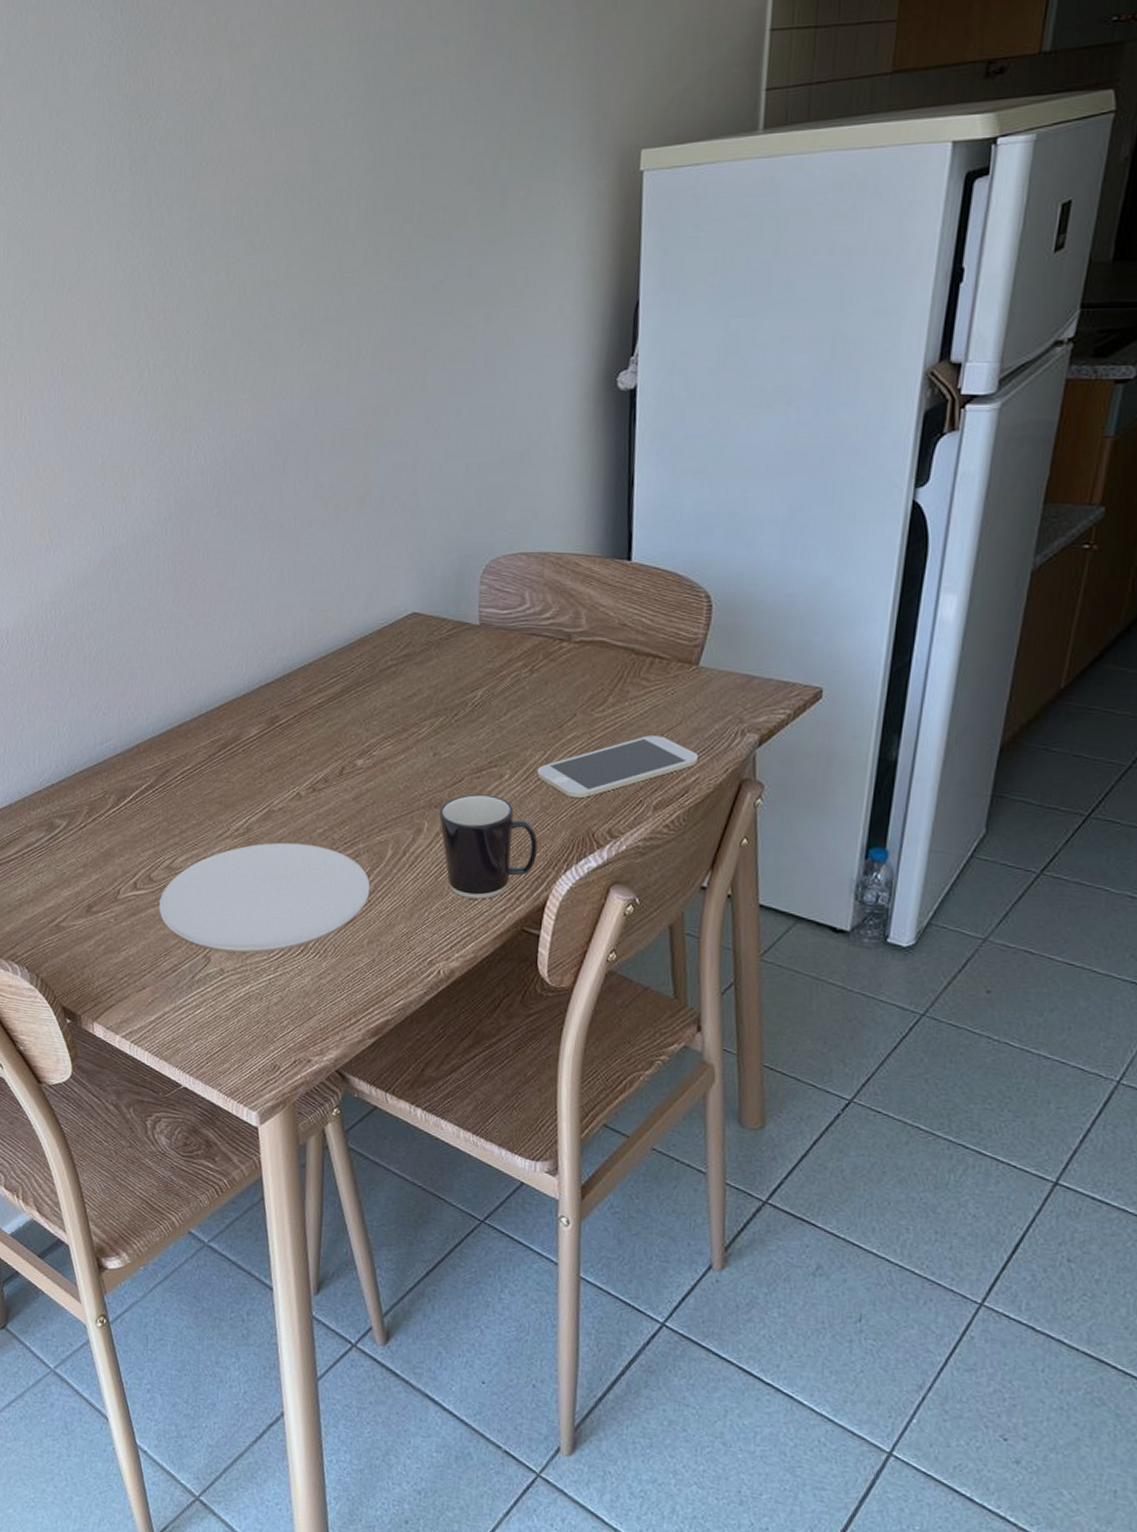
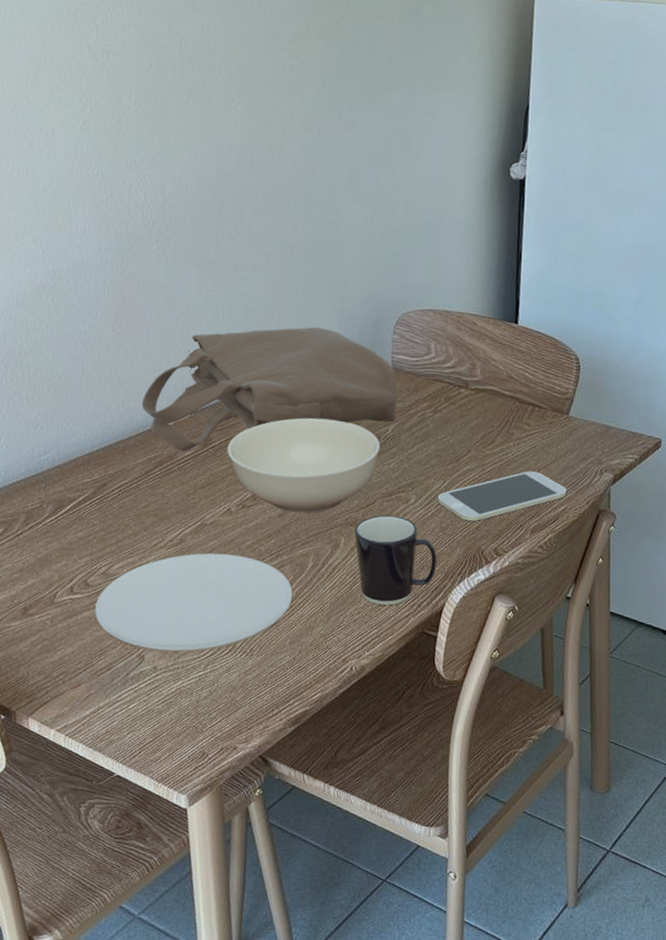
tote bag: none [203,583,487,731] -> present [141,326,397,451]
bowl: none [295,686,468,795] -> present [227,417,381,513]

